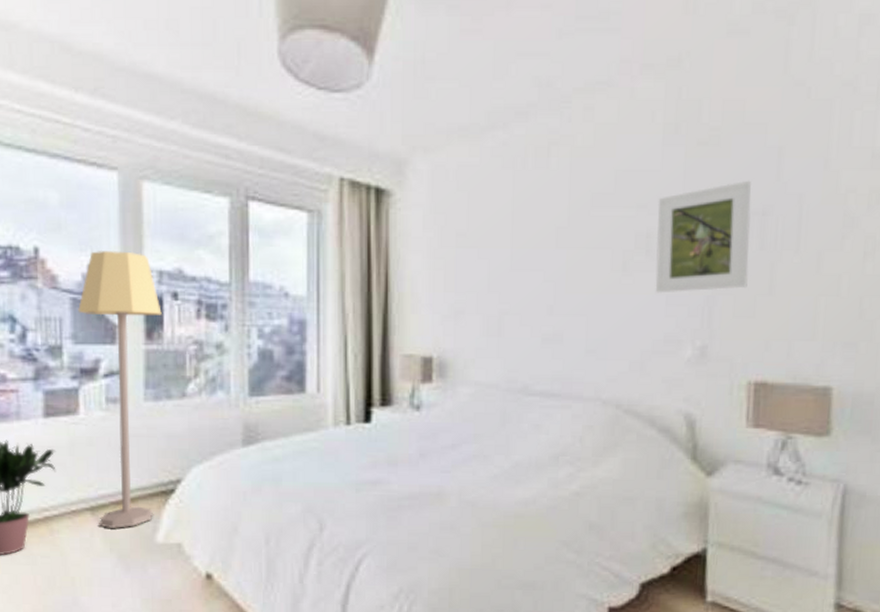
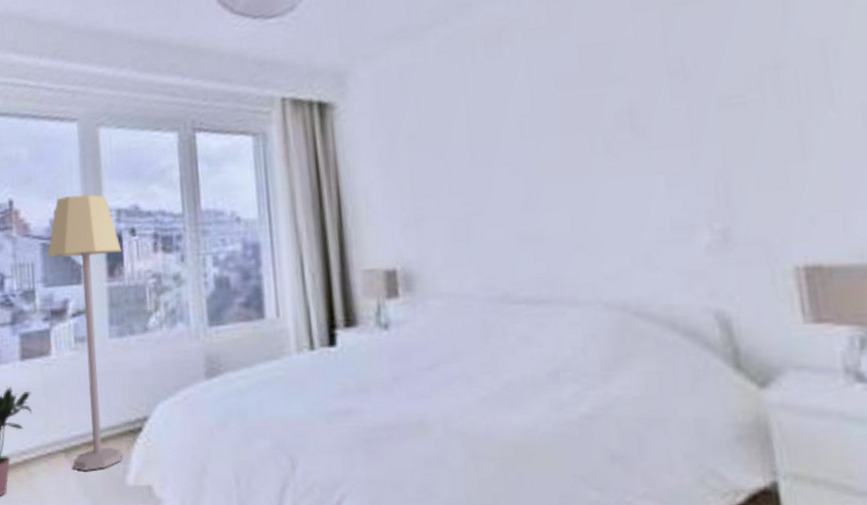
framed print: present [655,180,751,293] -> none [636,32,771,174]

